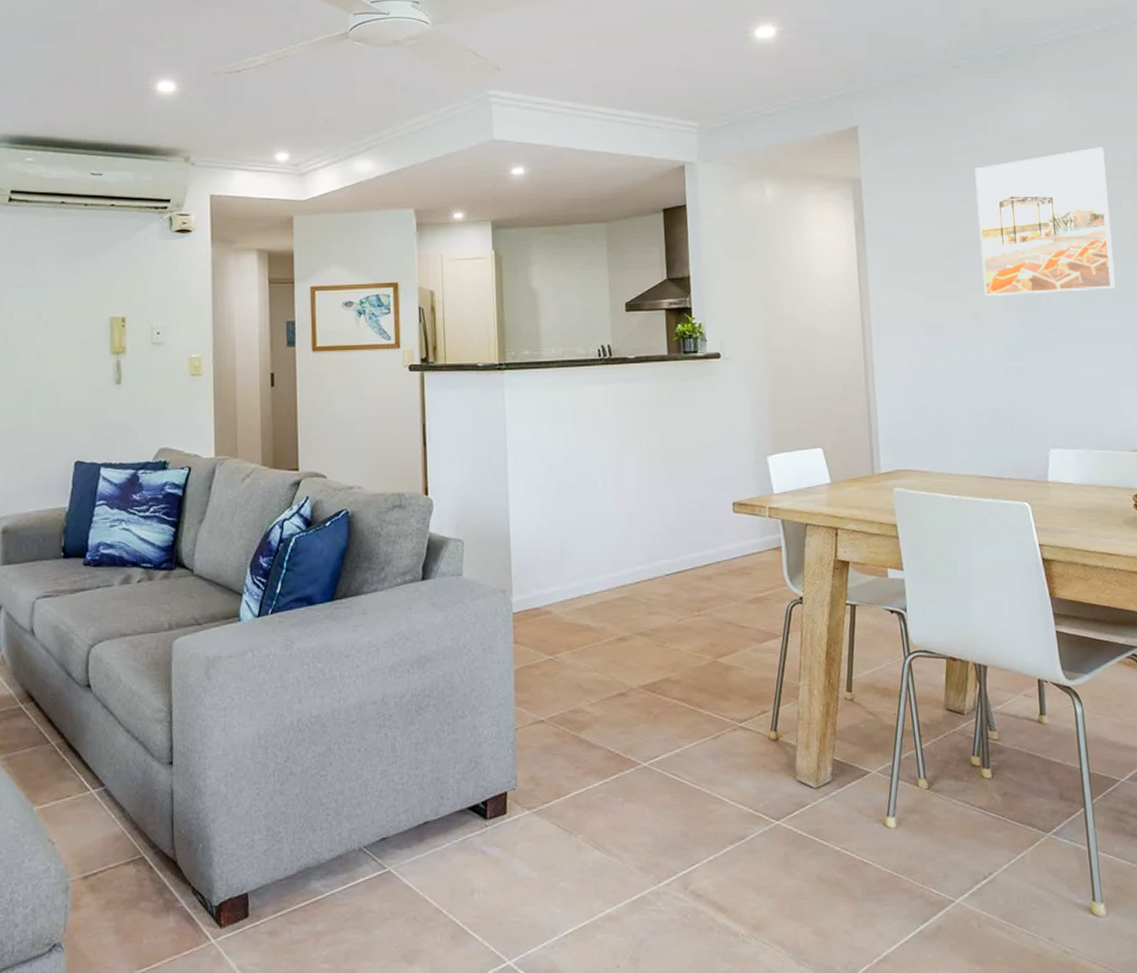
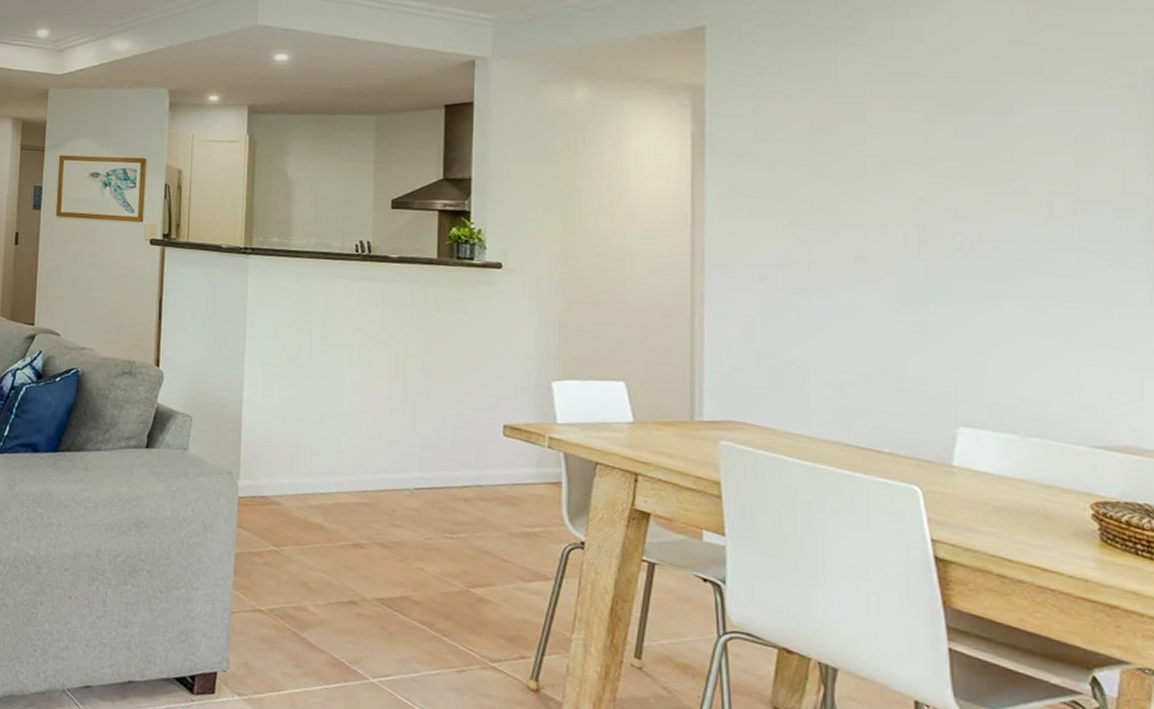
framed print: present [974,147,1115,296] -> none [871,64,1085,241]

